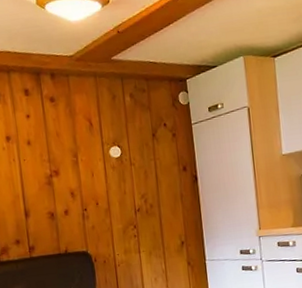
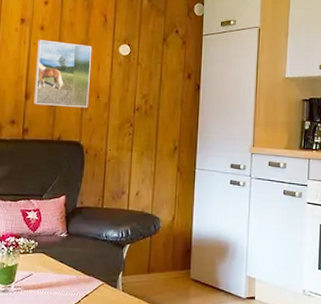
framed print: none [27,153,89,221] -> present [33,40,93,108]

